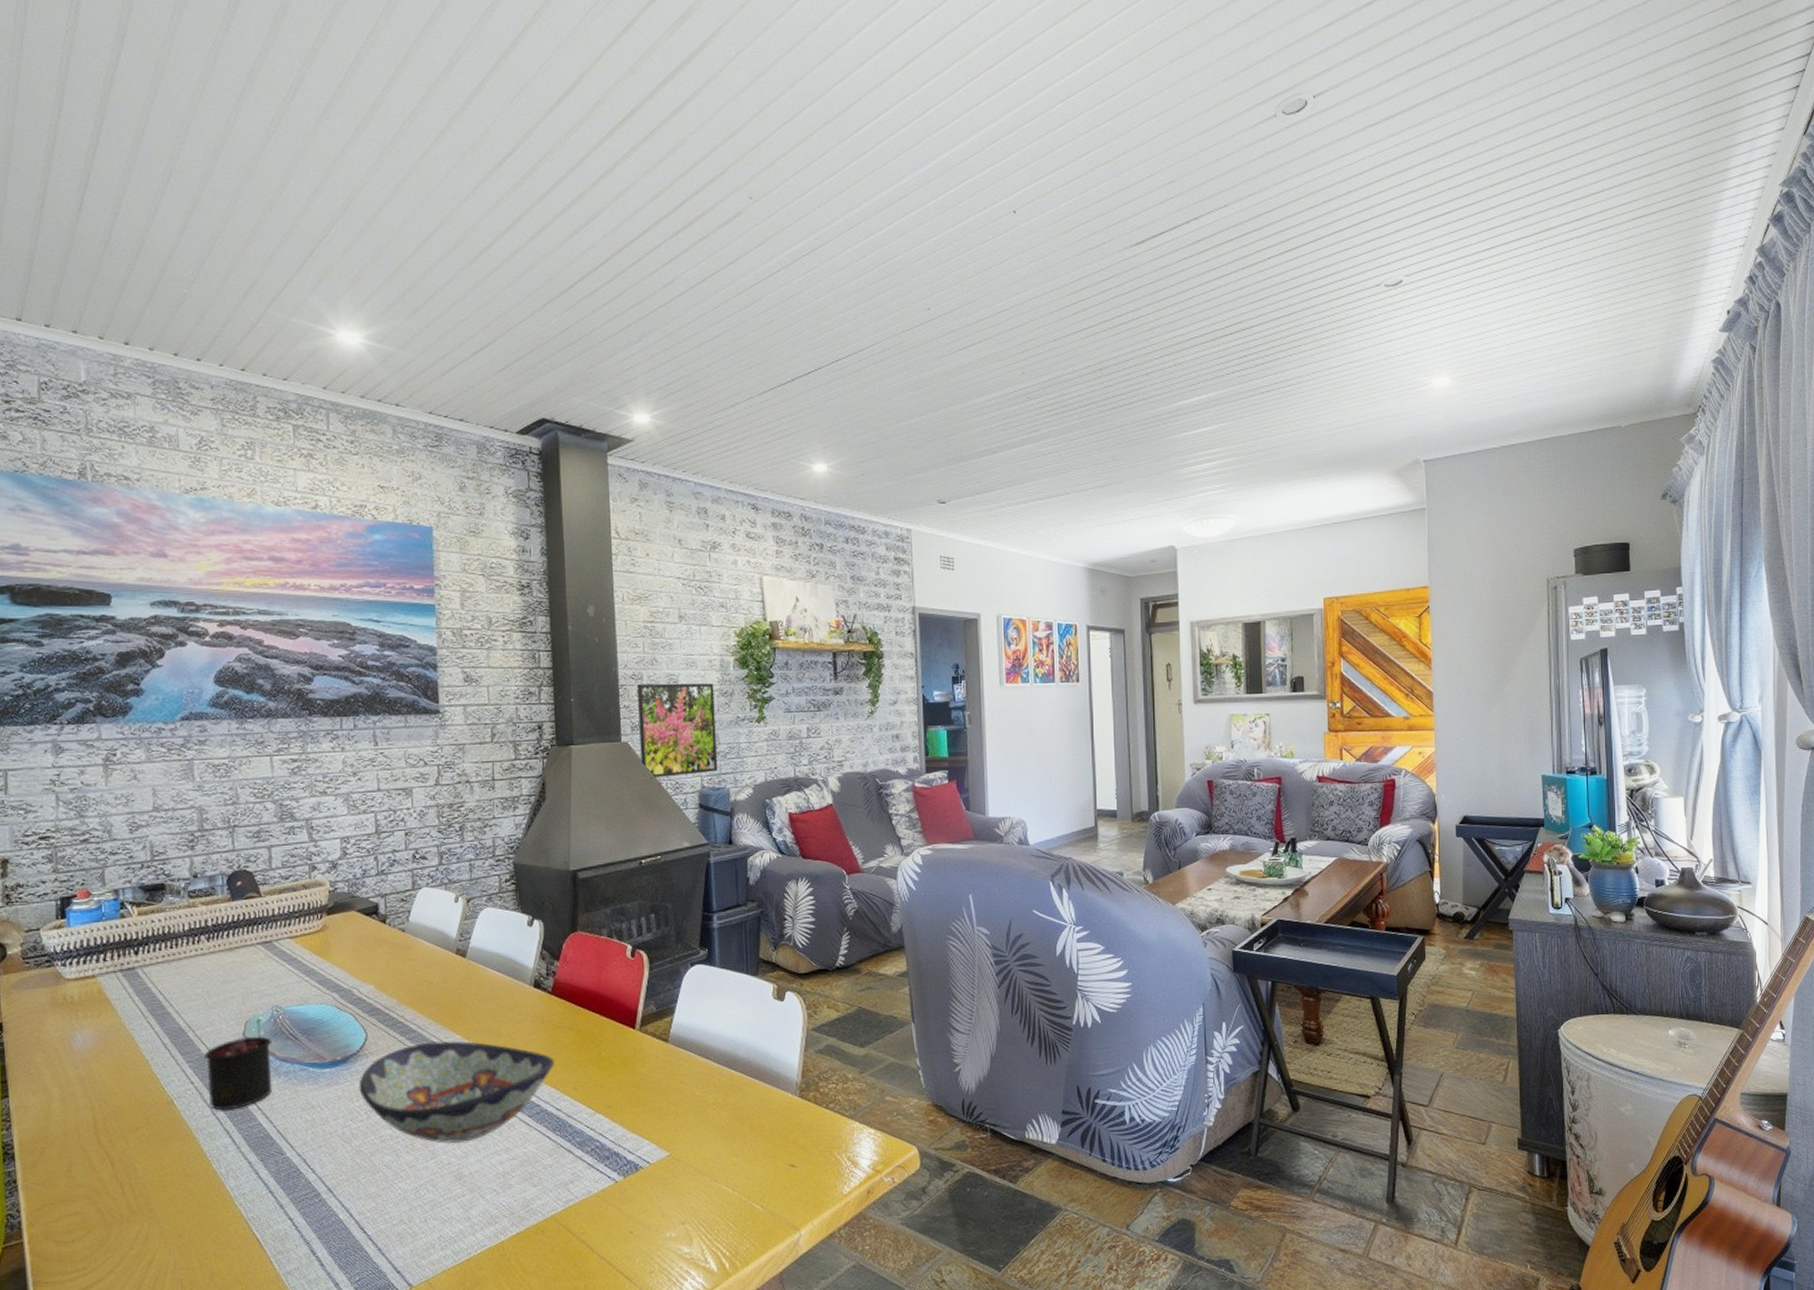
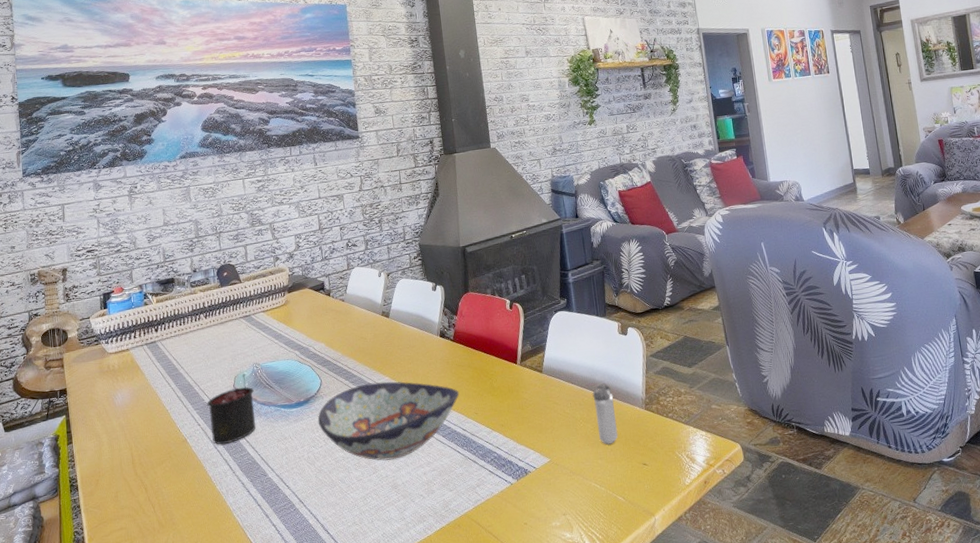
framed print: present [637,683,717,779] -> none [499,99,563,174]
shaker: none [732,1060,762,1139] -> present [592,383,619,445]

